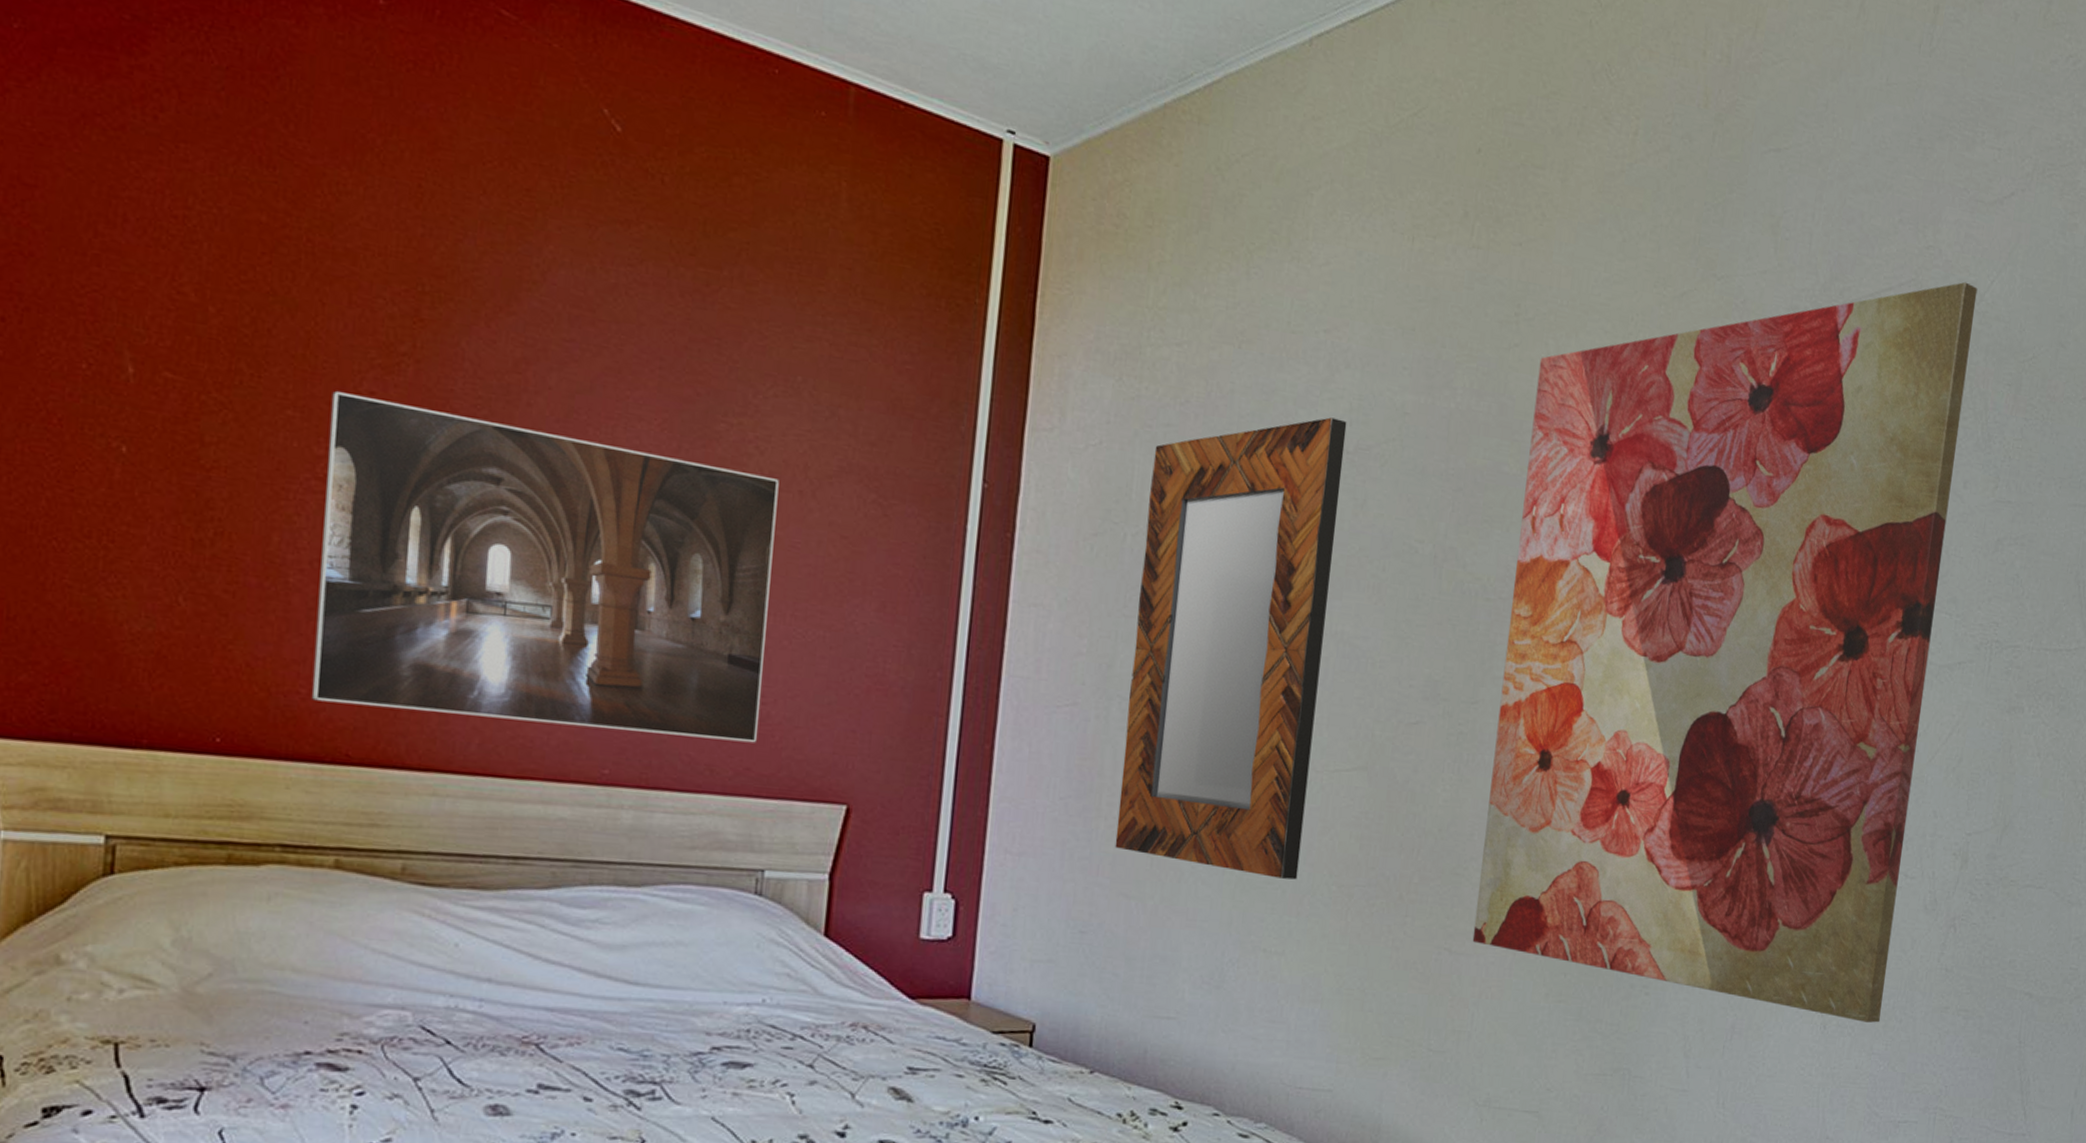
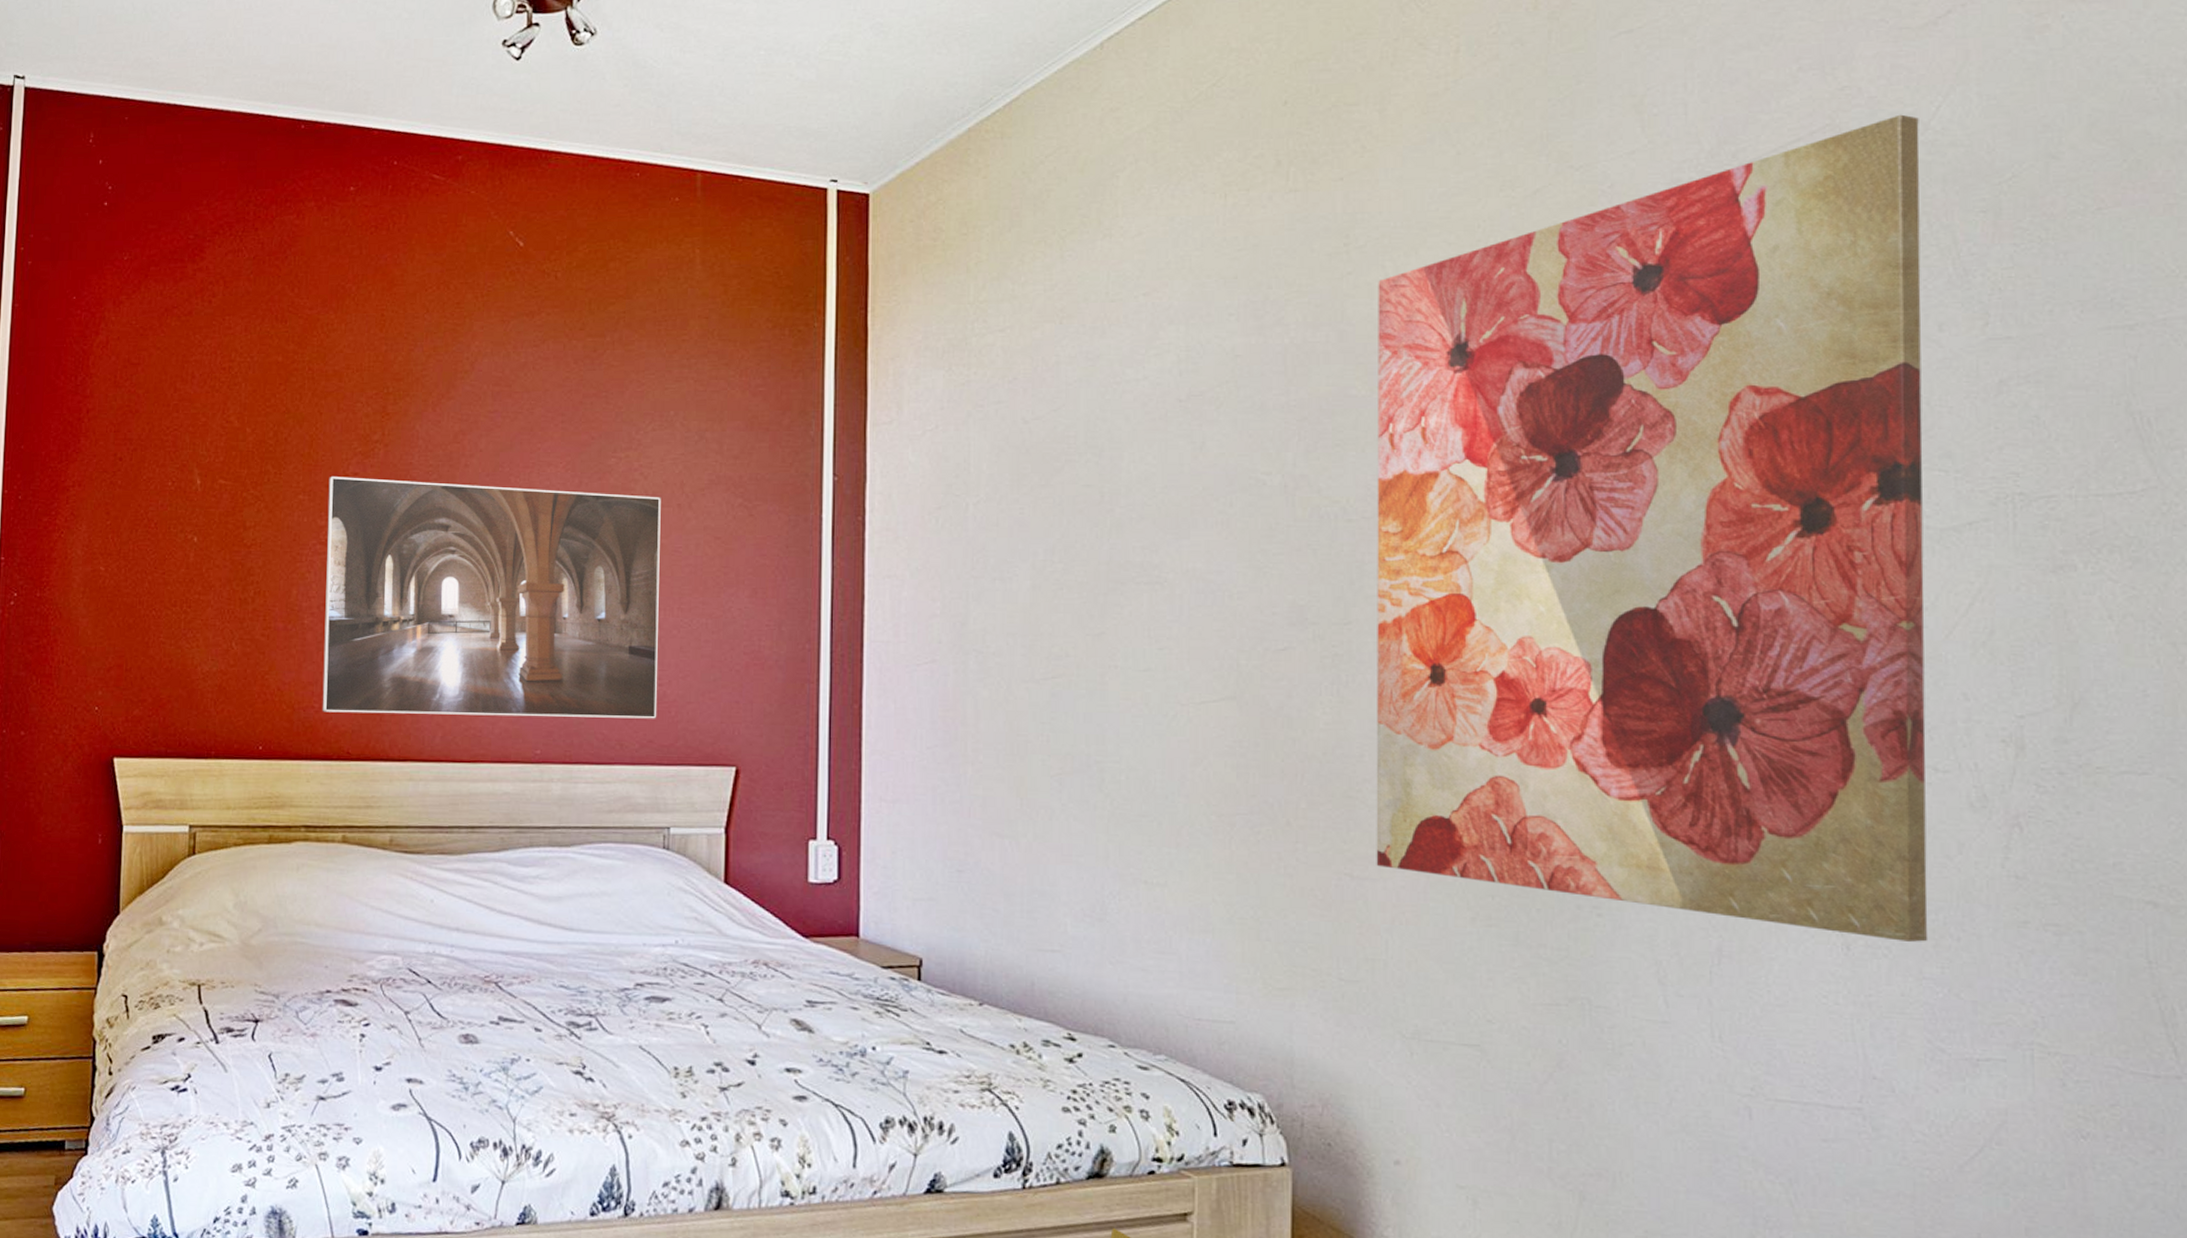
home mirror: present [1115,417,1347,880] -> none [984,371,1177,811]

